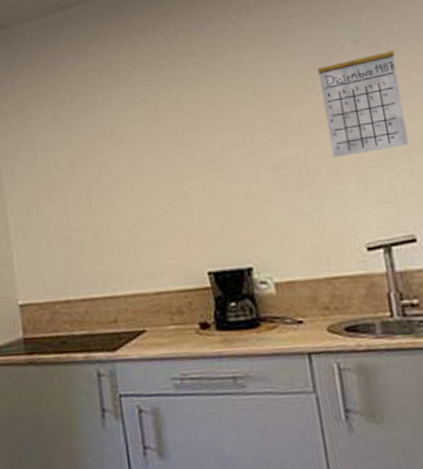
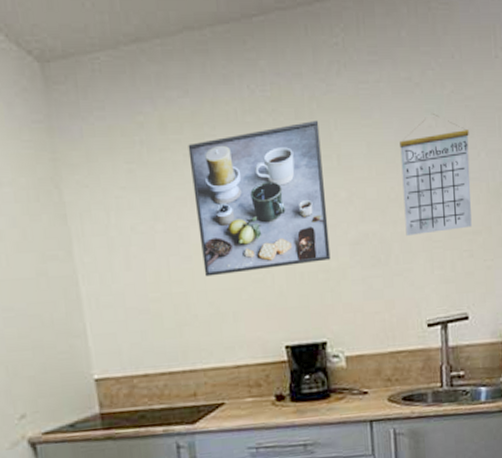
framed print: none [106,56,252,206] -> present [188,120,331,277]

